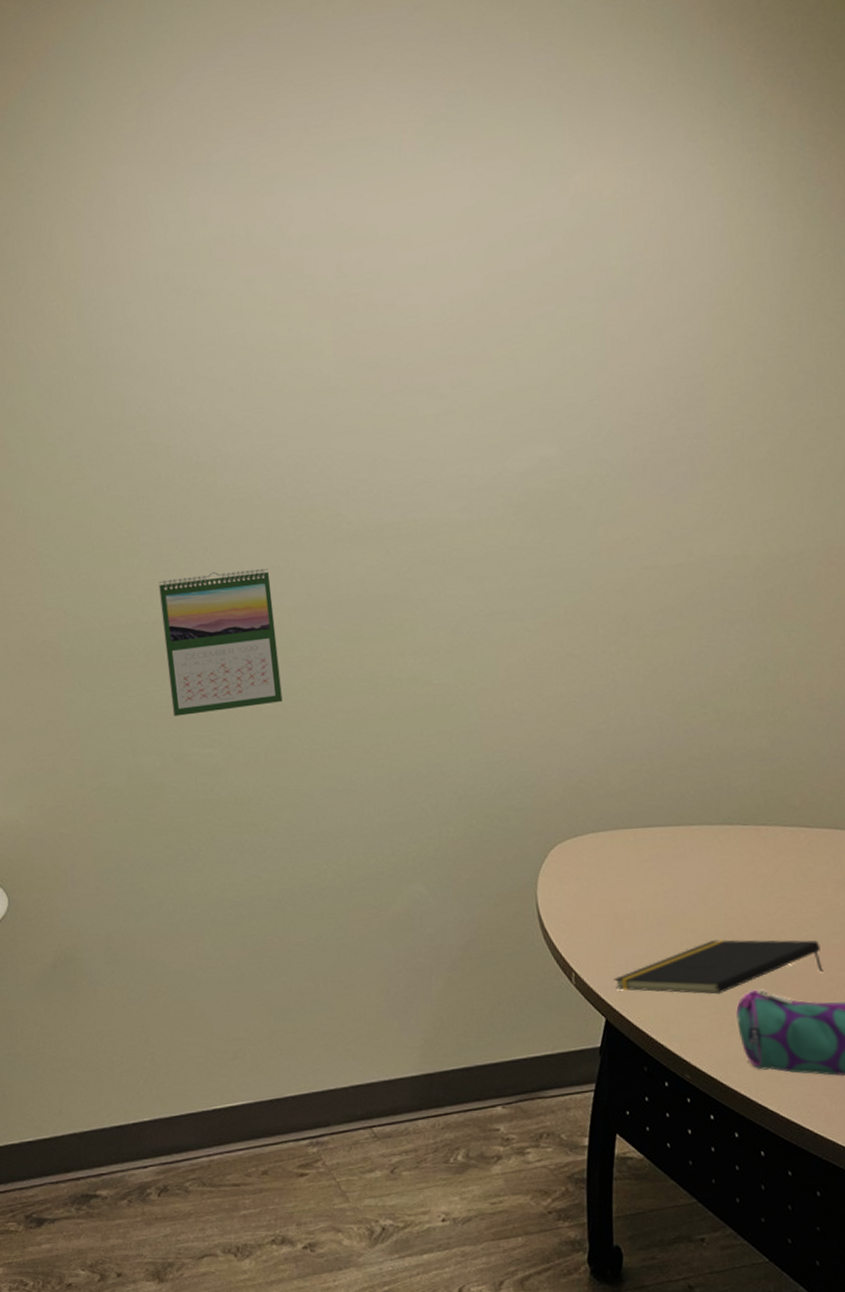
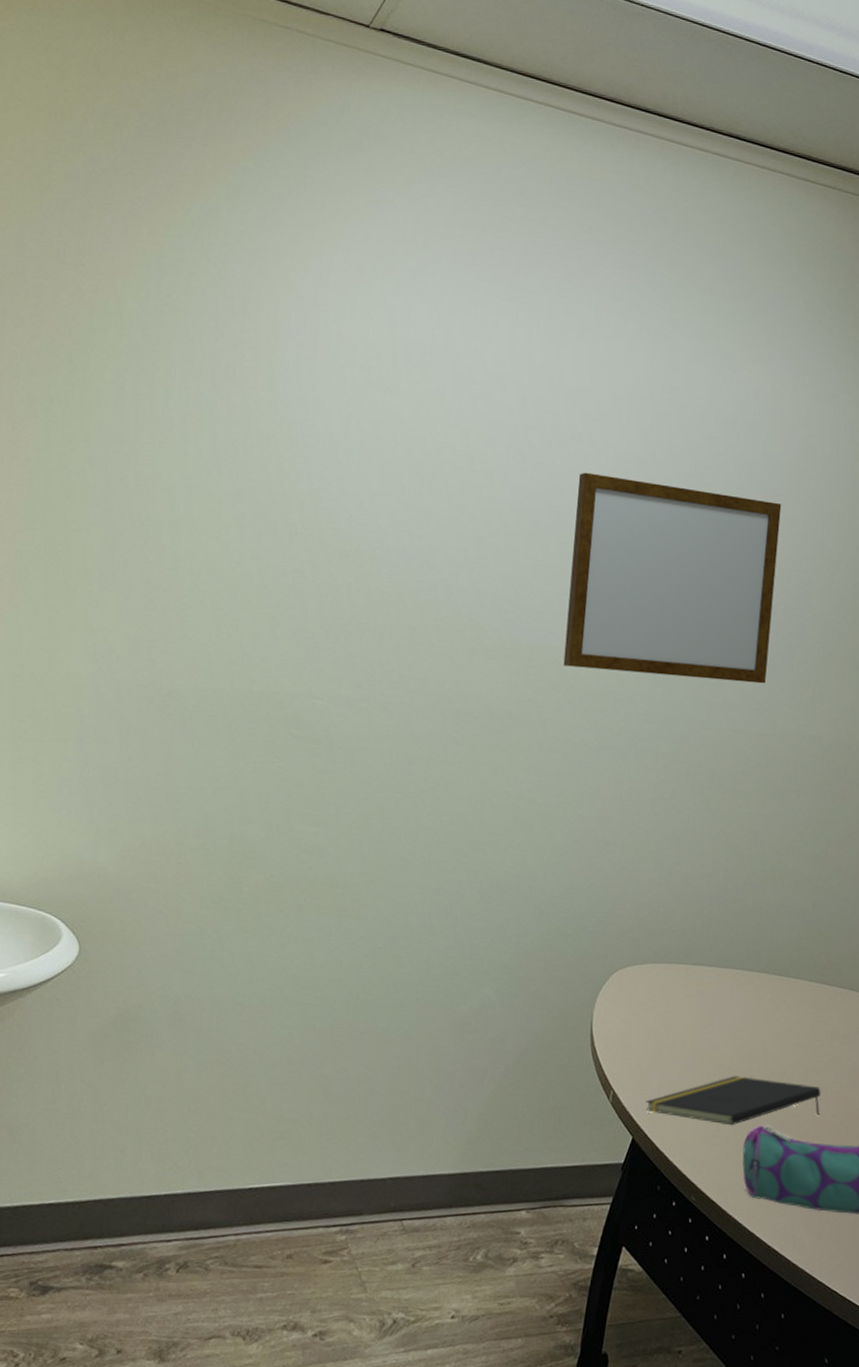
calendar: present [158,568,283,717] -> none [286,655,406,795]
writing board: none [414,307,669,536] -> present [563,472,782,684]

